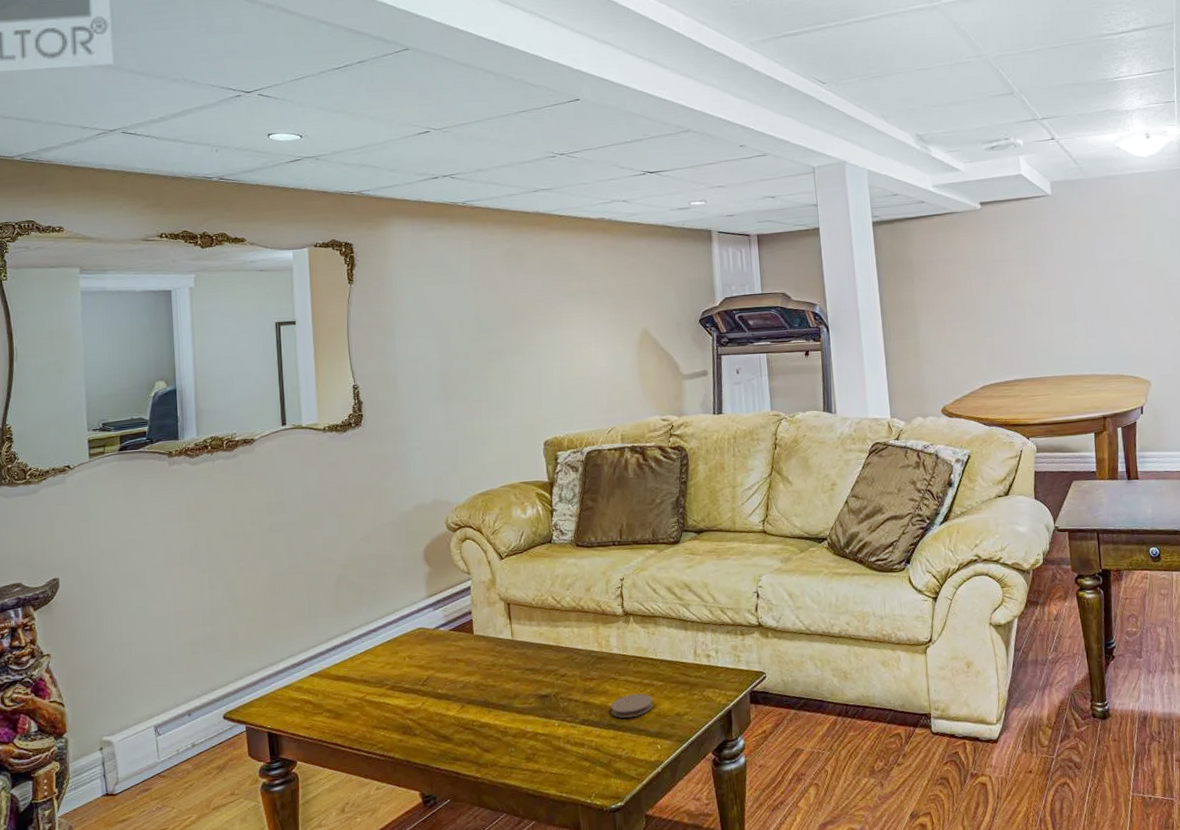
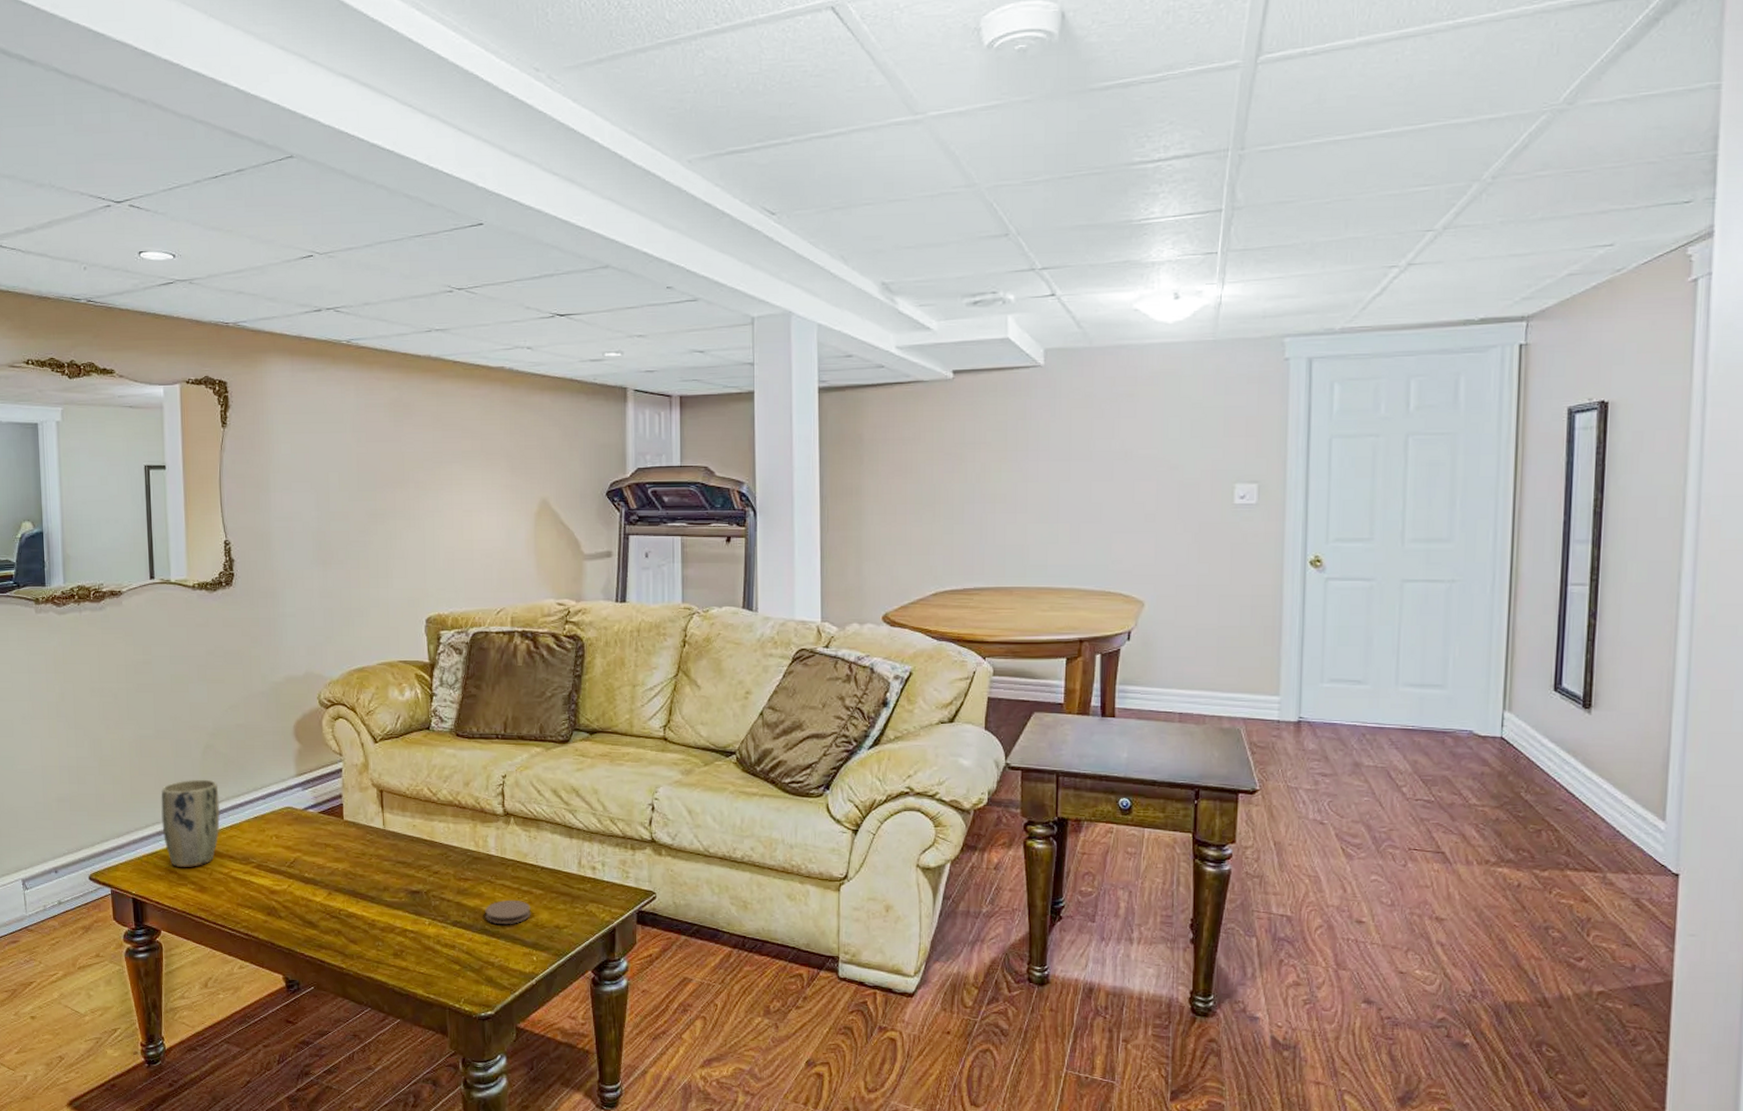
plant pot: none [295,609,354,697] -> present [161,779,221,867]

